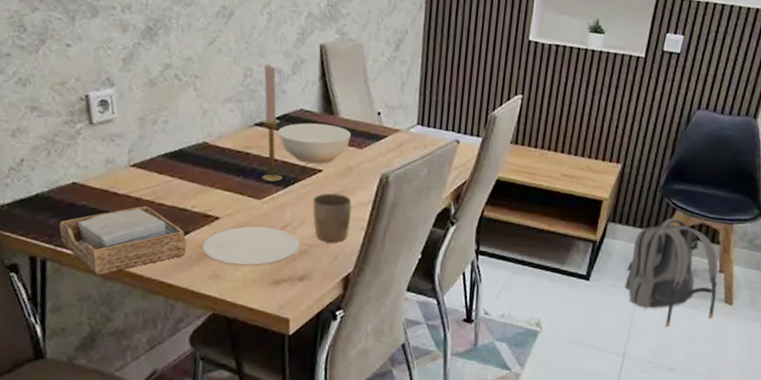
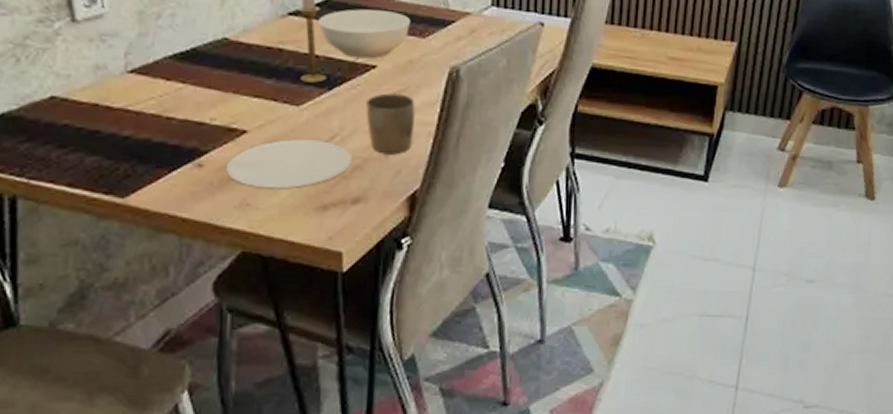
napkin holder: present [59,206,187,276] -> none [34,122,205,214]
backpack: present [625,218,719,328] -> none [750,102,856,232]

